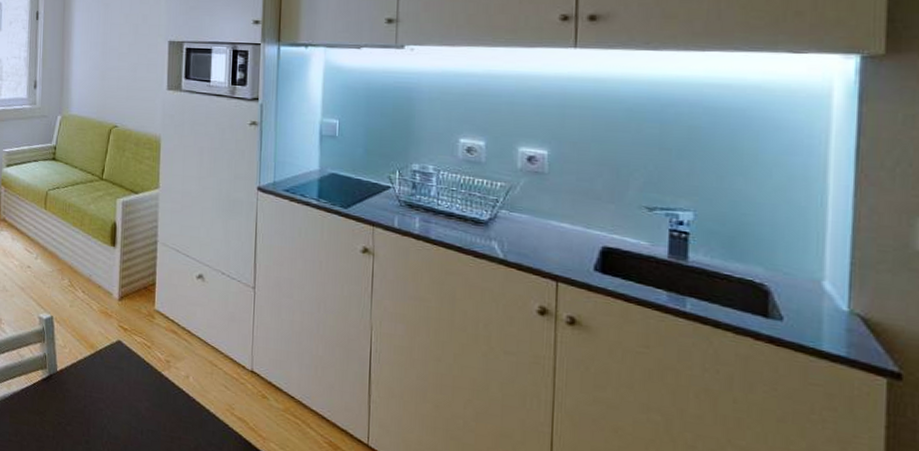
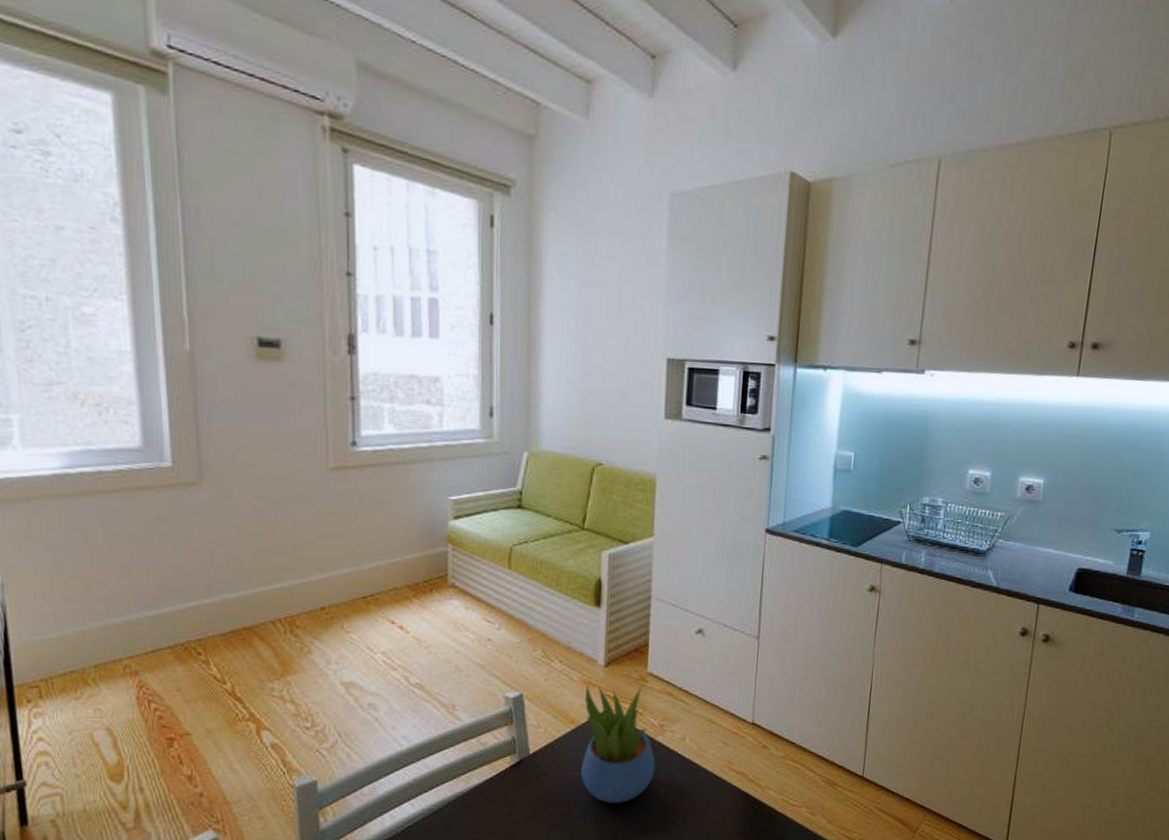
succulent plant: none [97,315,163,430] -> present [580,685,656,803]

